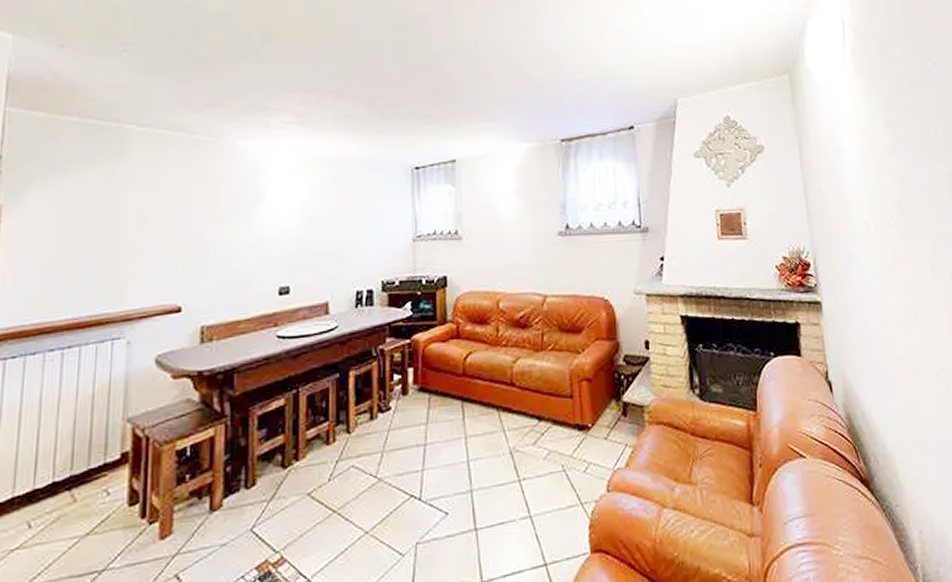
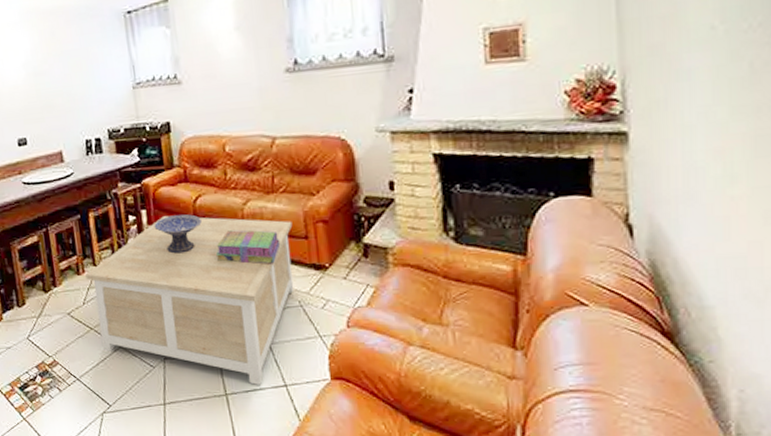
coffee table: none [336,375,559,567] -> present [85,216,294,385]
decorative bowl: none [420,373,472,417] -> present [154,214,203,254]
stack of books: none [482,389,547,426] -> present [215,230,281,264]

